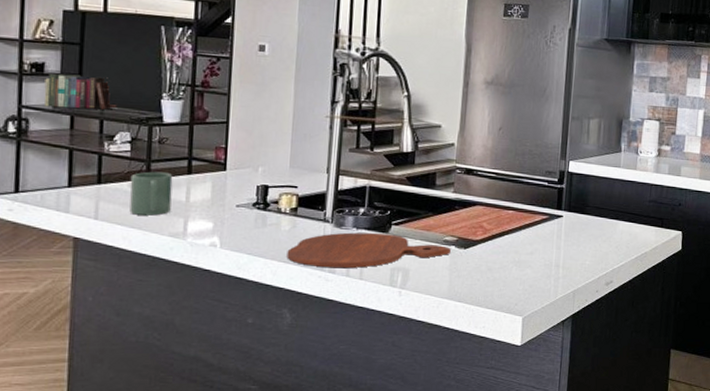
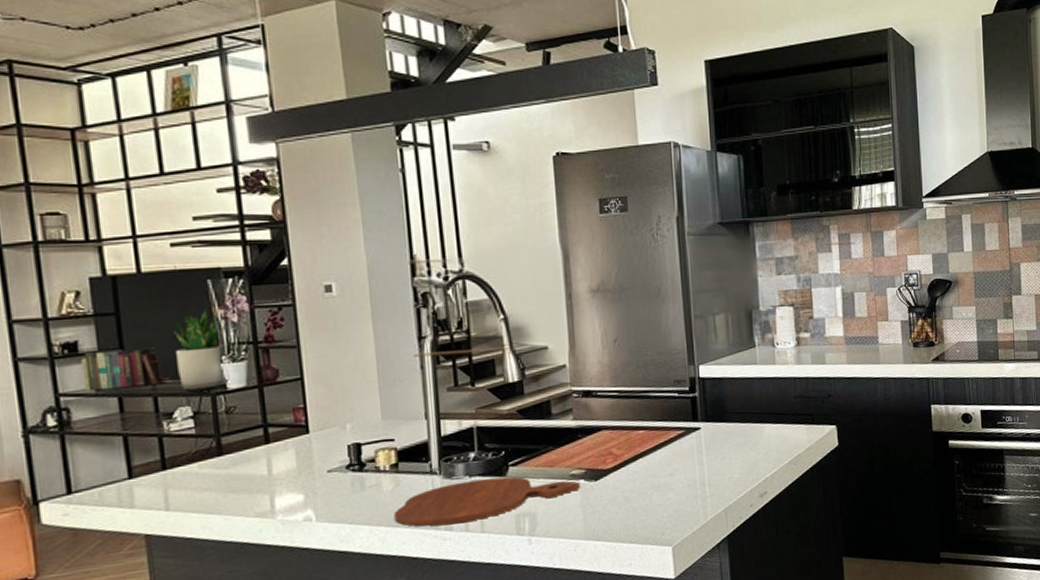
planter: none [124,50,167,119] -> present [172,308,230,390]
mug: present [129,171,173,216] -> none [199,445,253,499]

